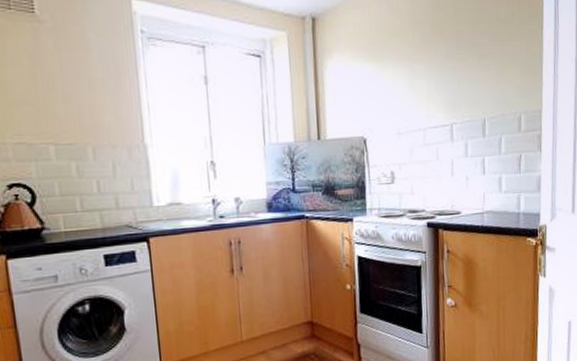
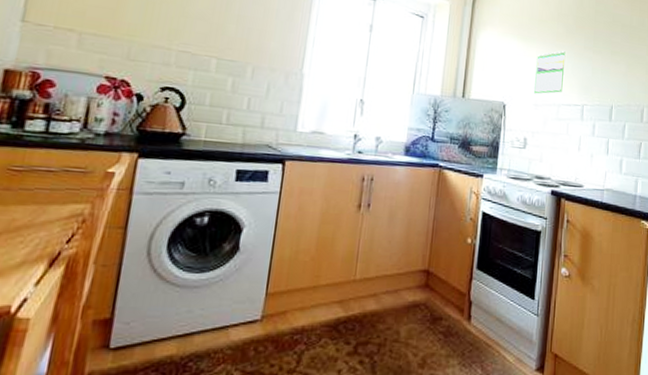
calendar: none [393,64,428,121] -> present [533,50,567,94]

